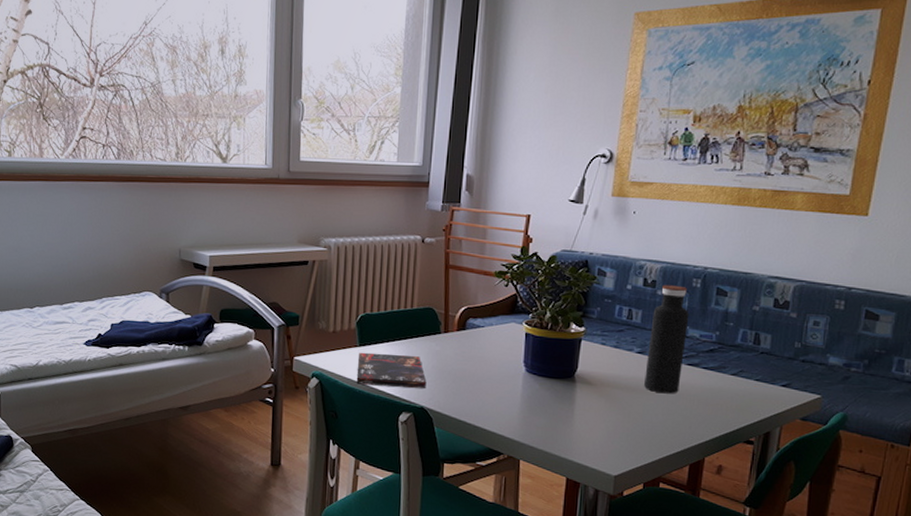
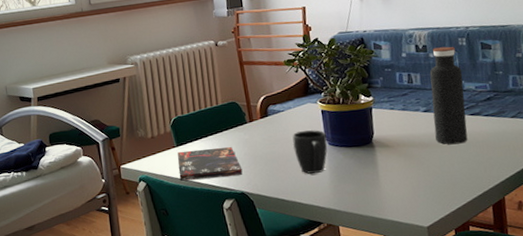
mug: none [487,352,526,400] -> present [292,129,328,174]

